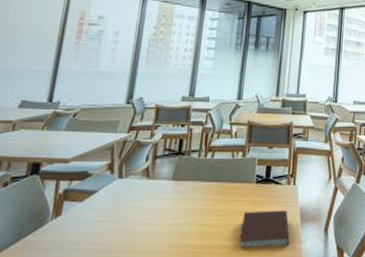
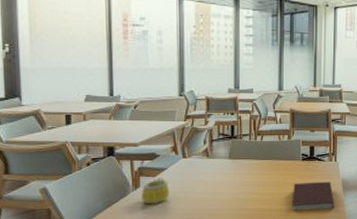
mug: none [60,203,97,238] -> present [142,178,170,205]

